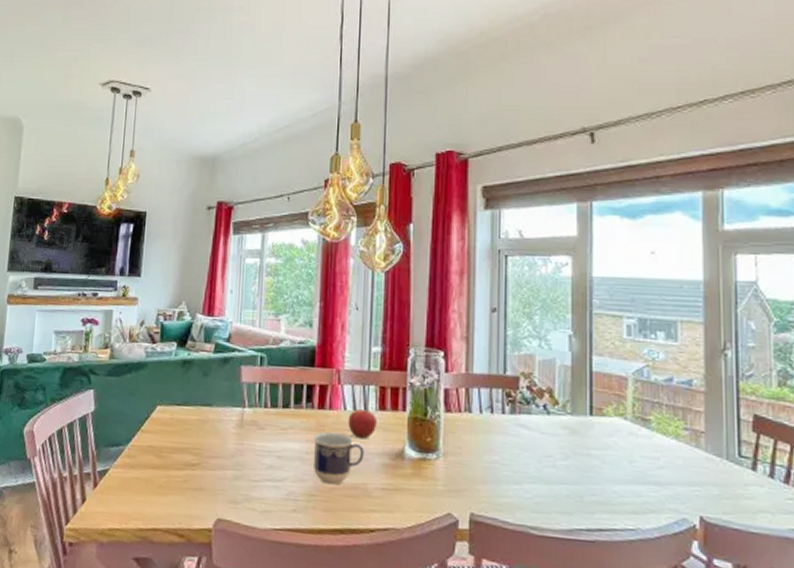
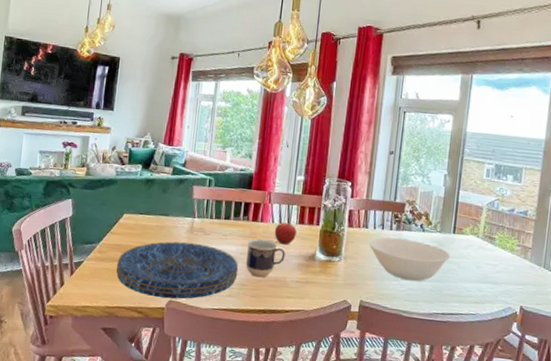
placemat: none [150,439,304,517] -> present [116,241,239,299]
bowl: none [476,424,589,485] -> present [369,237,450,282]

